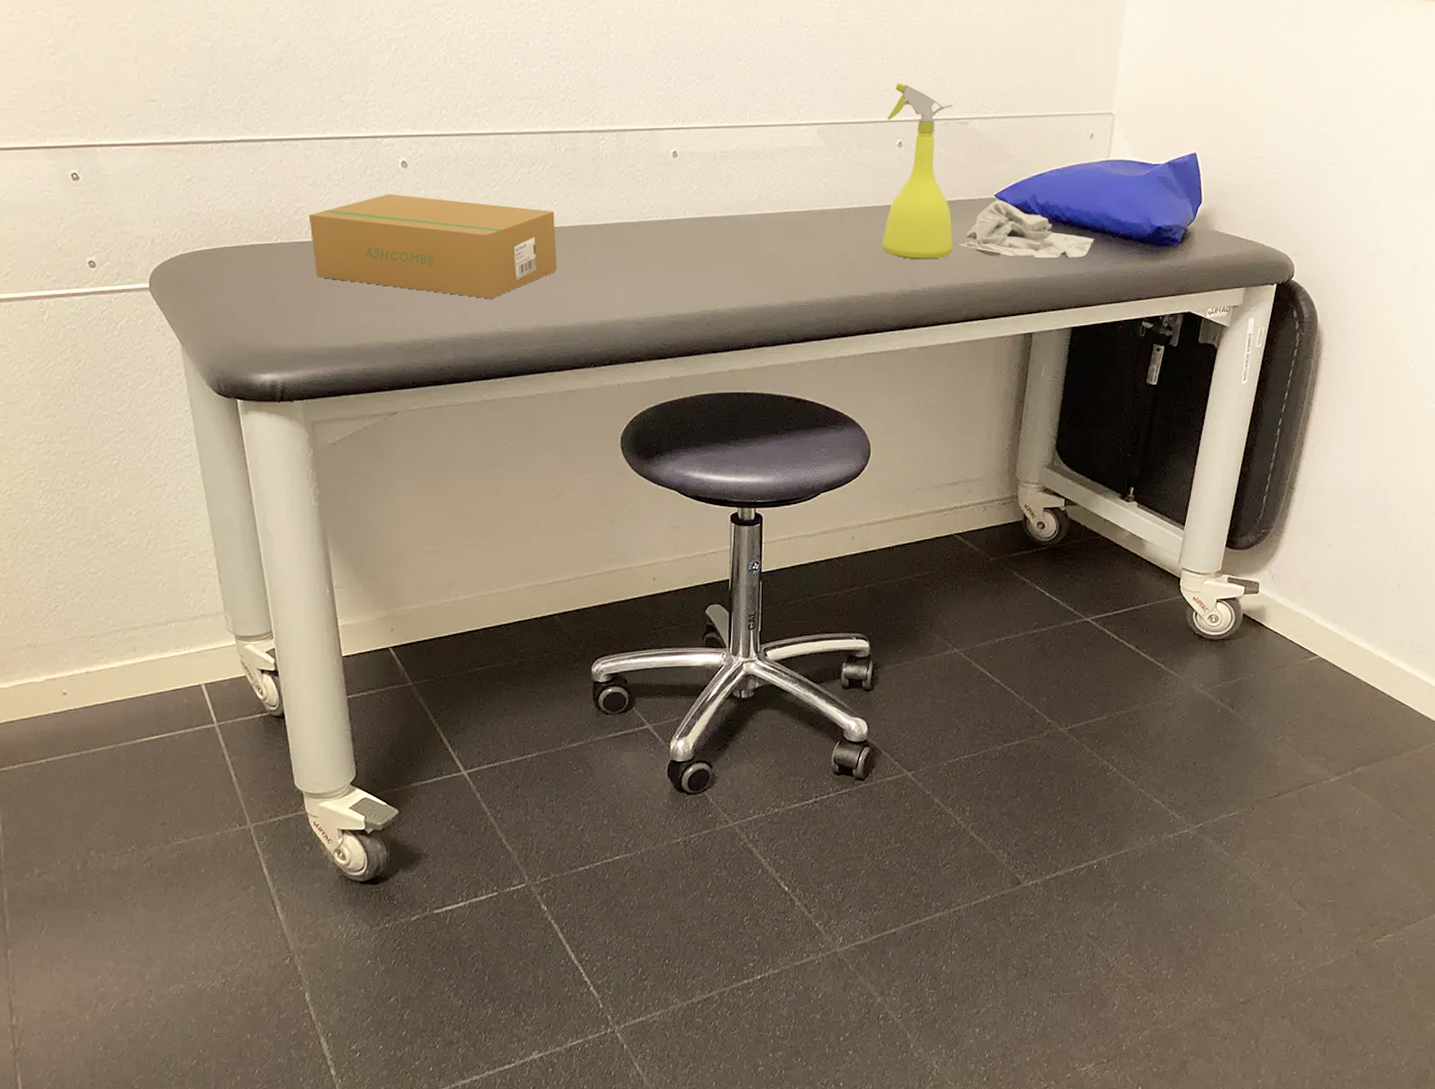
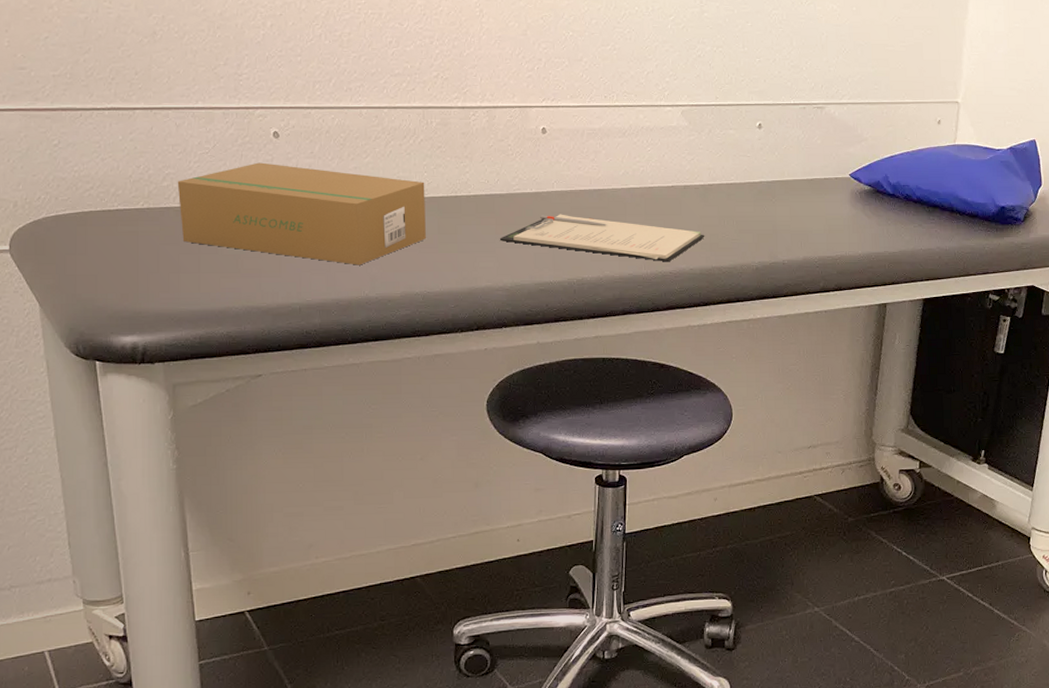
clipboard: none [631,242,842,292] -> present [499,214,705,262]
spray bottle: present [882,83,954,260] -> none [743,70,811,234]
tissue: present [958,200,1094,258] -> none [816,179,943,233]

